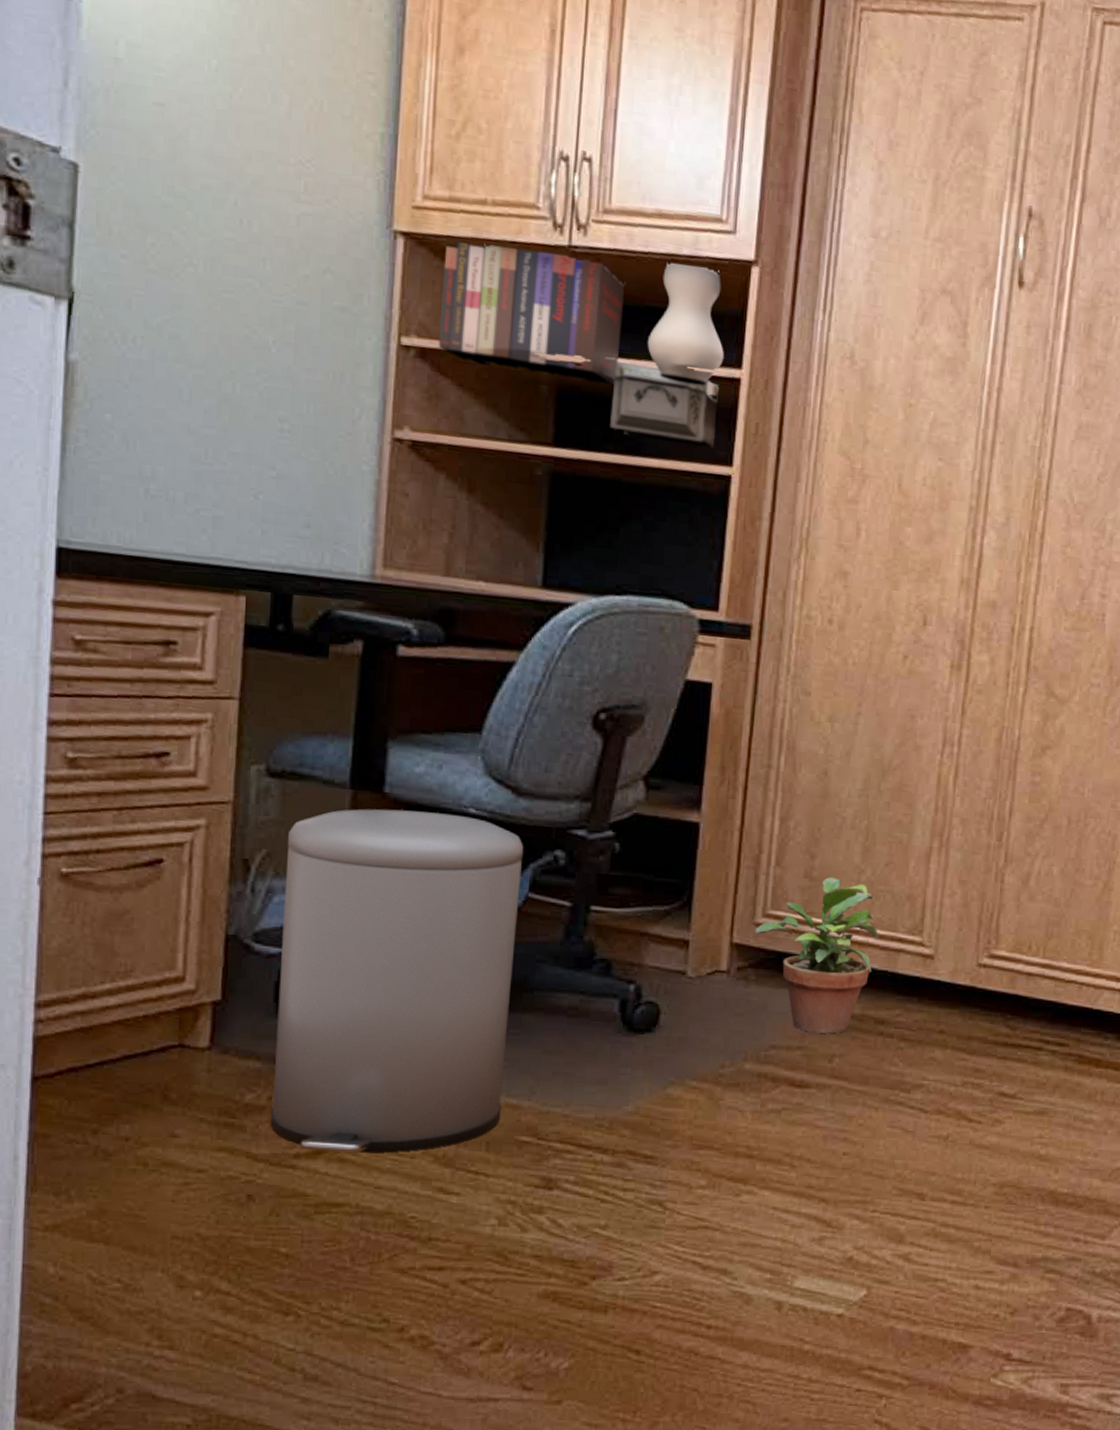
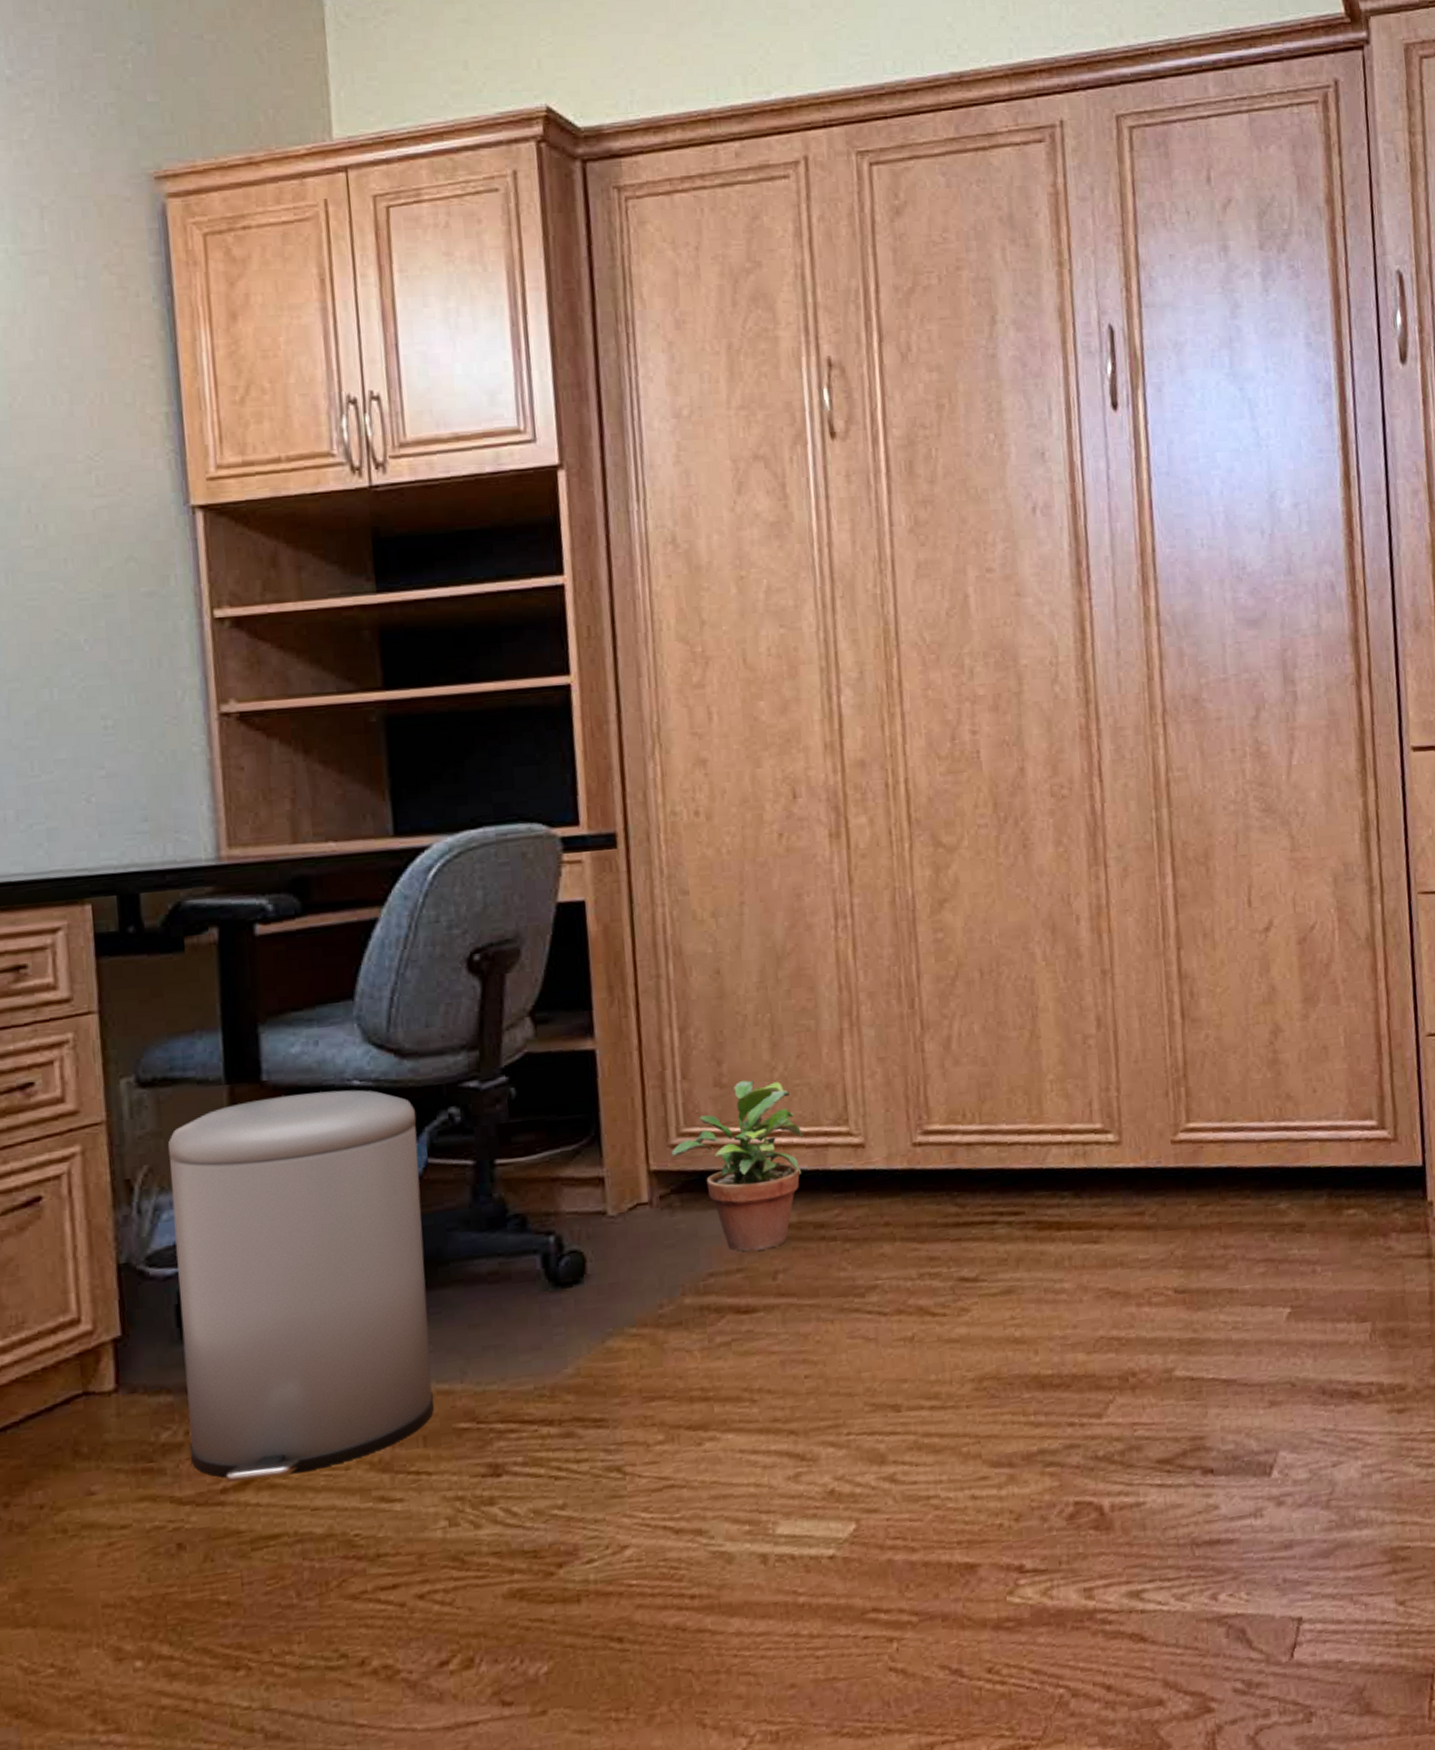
books: present [438,238,624,386] -> none [246,495,438,623]
decorative box: present [610,361,719,449] -> none [434,589,548,665]
vase: present [647,263,724,386] -> none [463,481,544,601]

